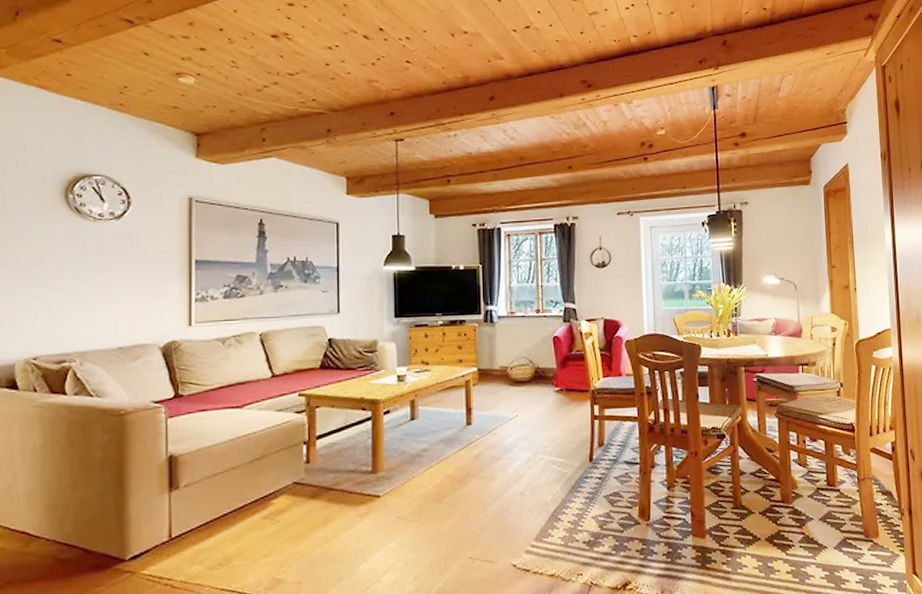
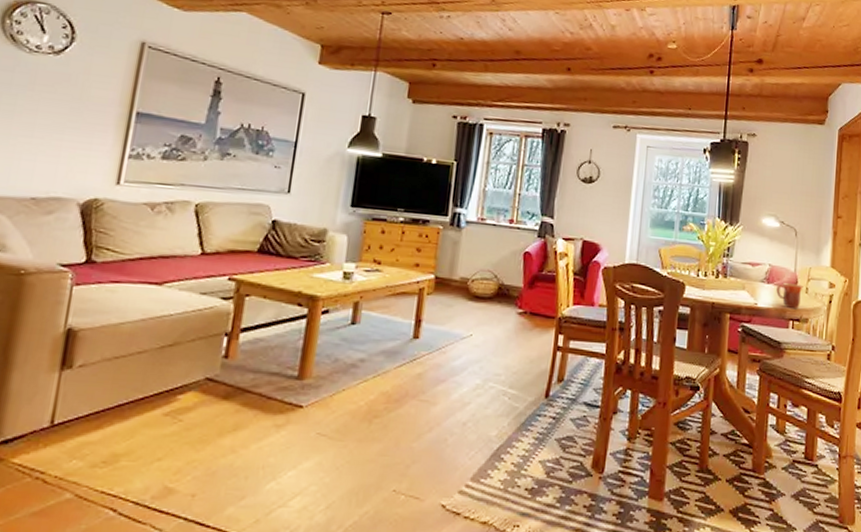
mug: none [784,332,807,354] -> present [776,283,802,308]

